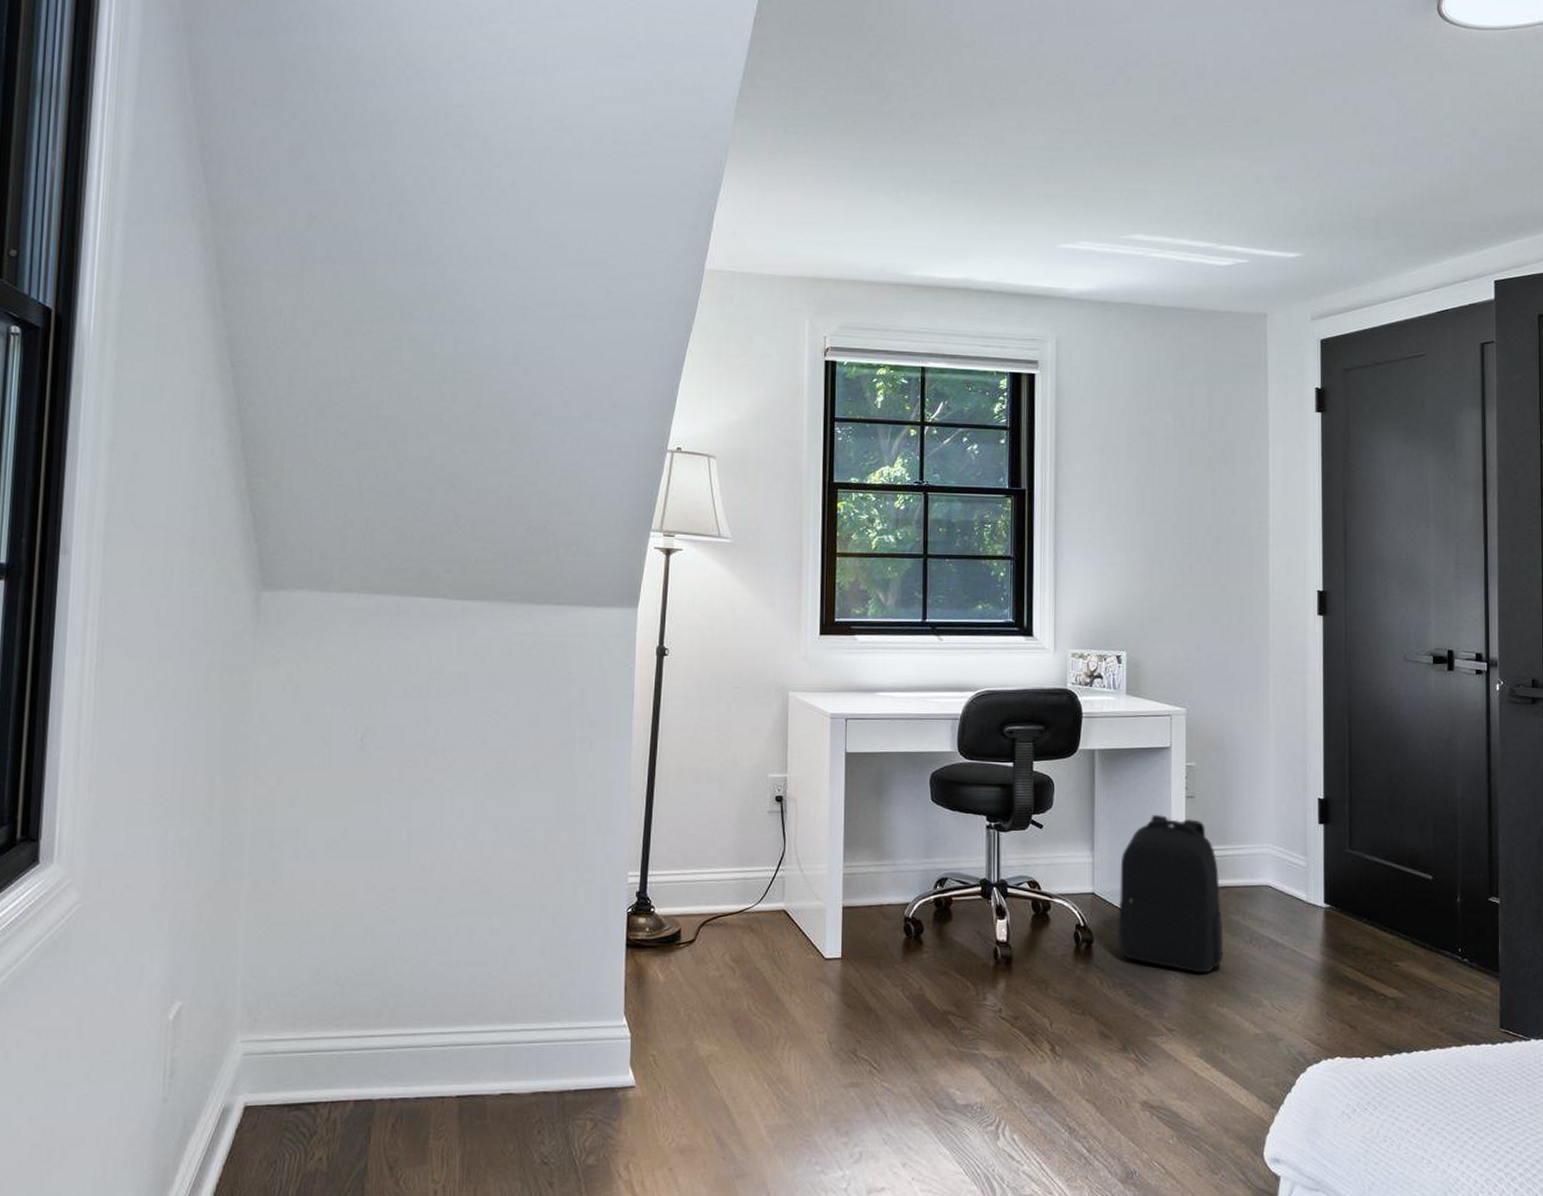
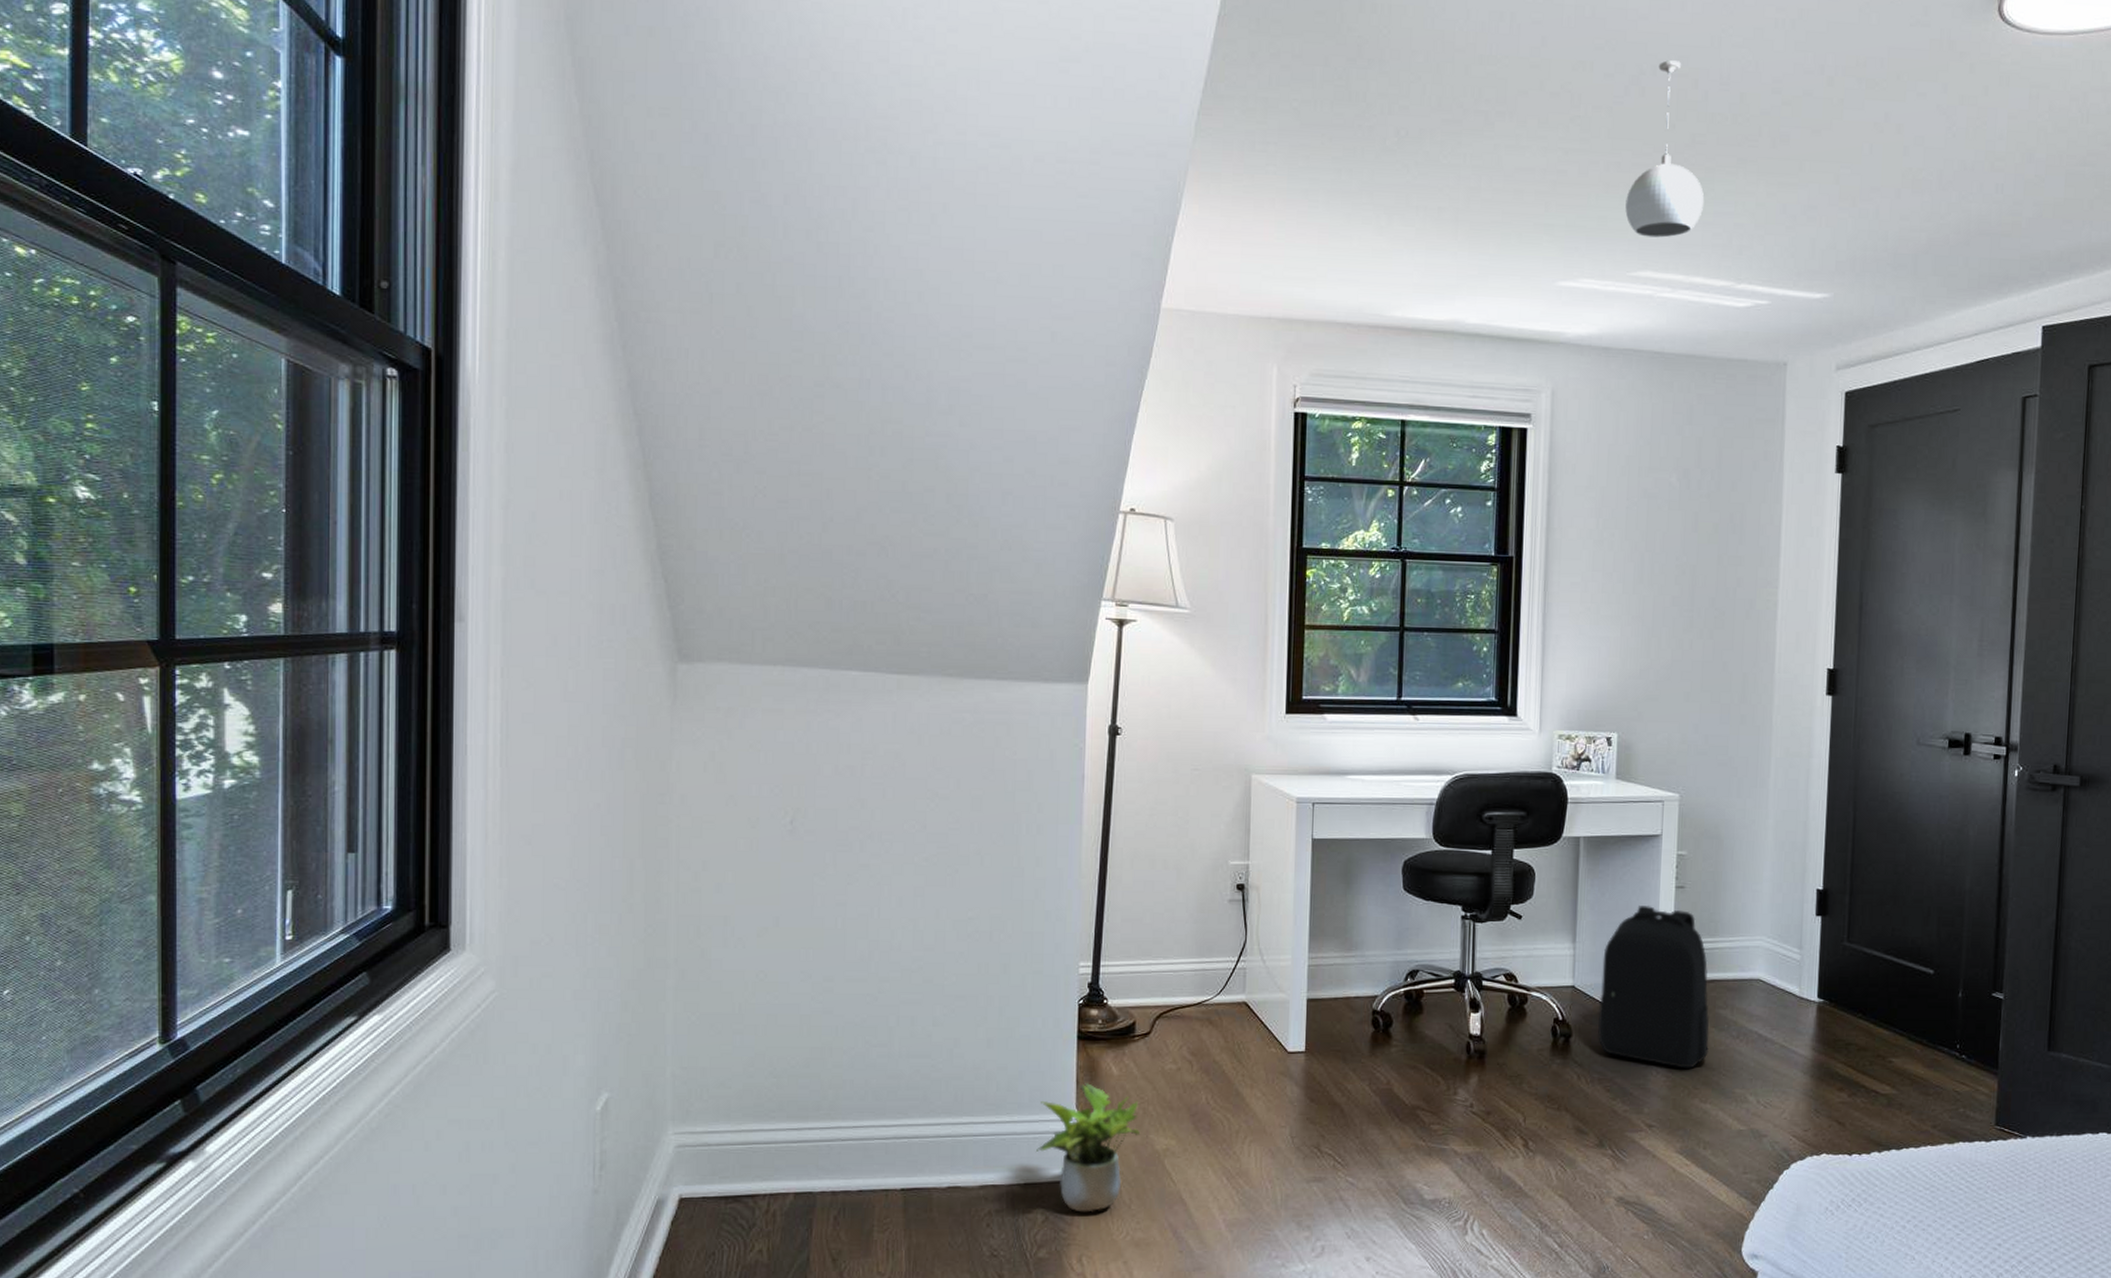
potted plant: none [586,990,685,1119] -> present [1037,1083,1140,1213]
pendant light: none [1117,53,1187,205] -> present [1625,60,1705,238]

